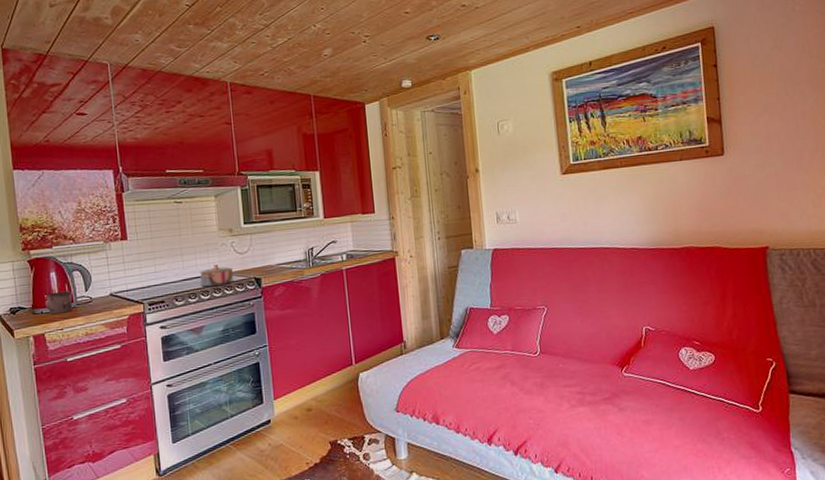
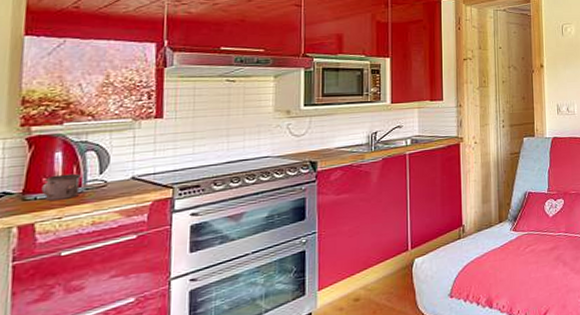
cooking pot: present [199,265,233,289] -> none [246,147,287,172]

